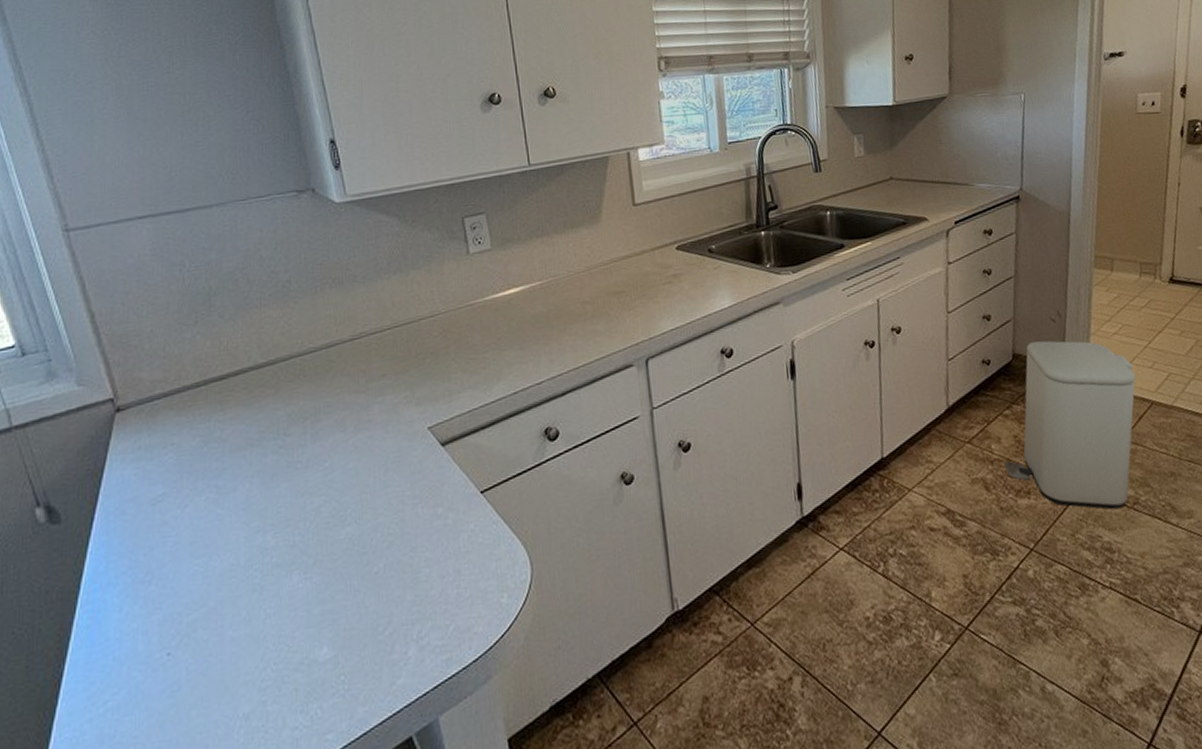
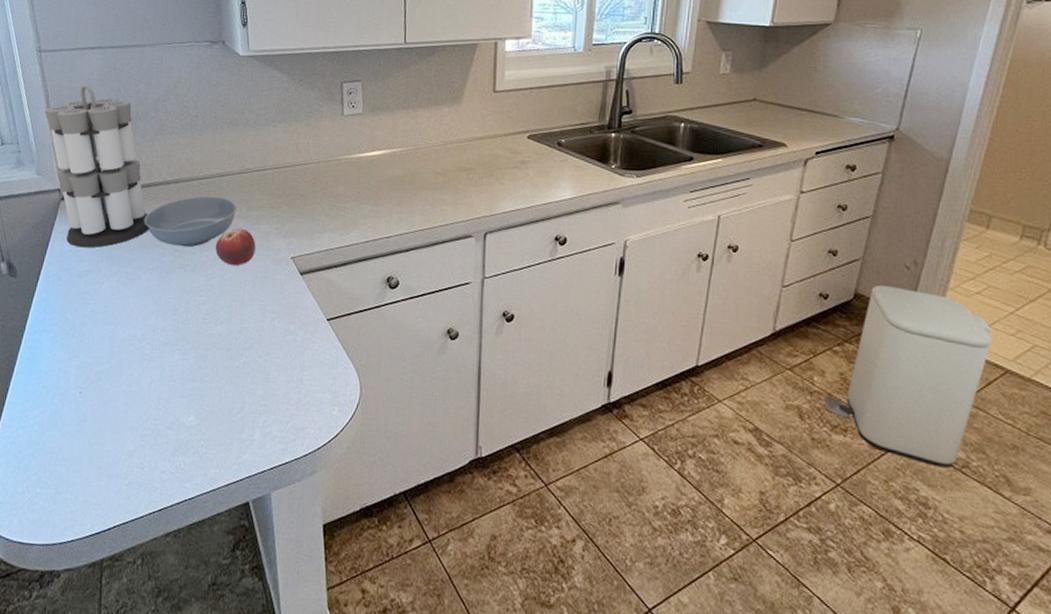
spice rack: none [80,262,242,468] -> present [44,83,149,248]
bowl: none [233,371,353,442] -> present [144,196,237,248]
fruit: none [331,404,383,452] -> present [215,228,256,266]

